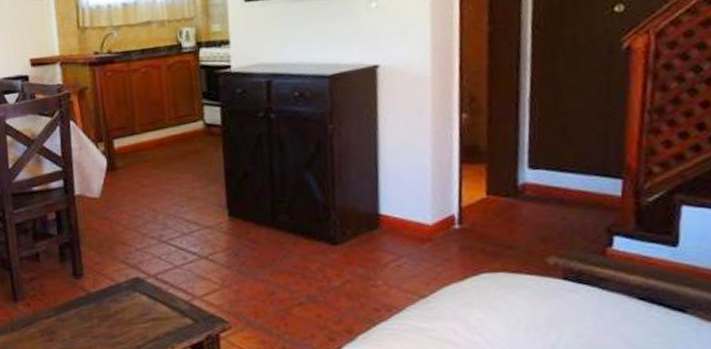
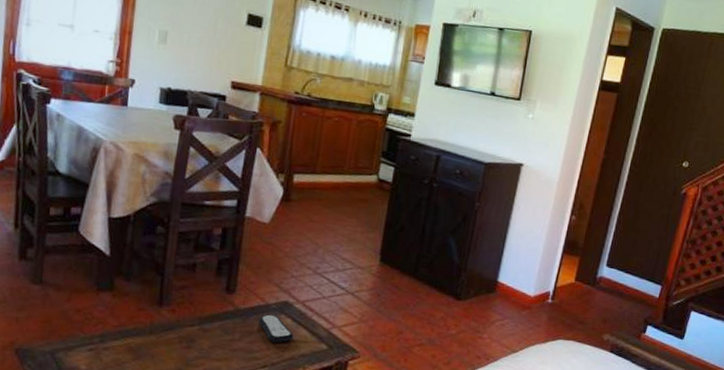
remote control: none [112,294,153,324] -> present [258,314,294,343]

